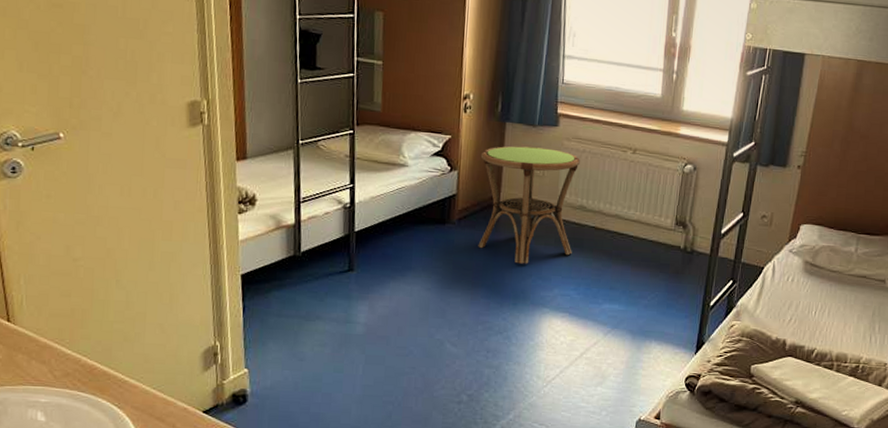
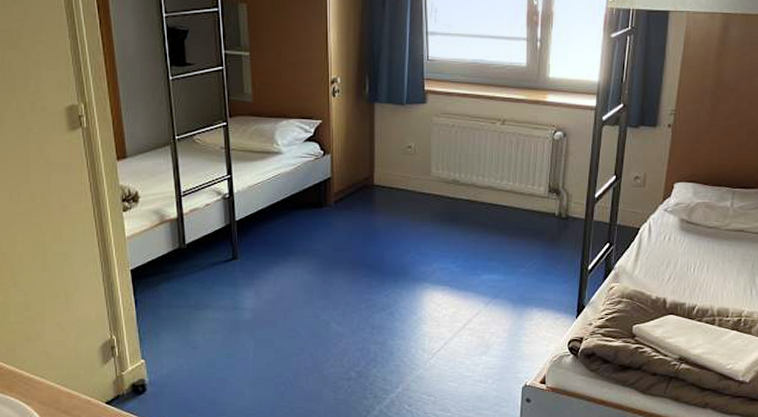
side table: present [478,146,580,264] -> none [352,124,450,241]

